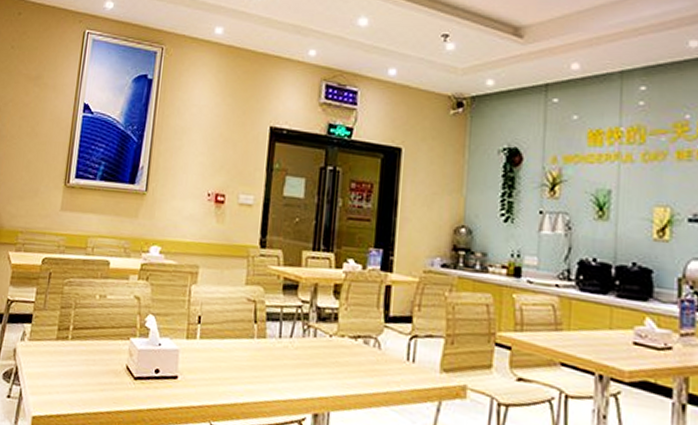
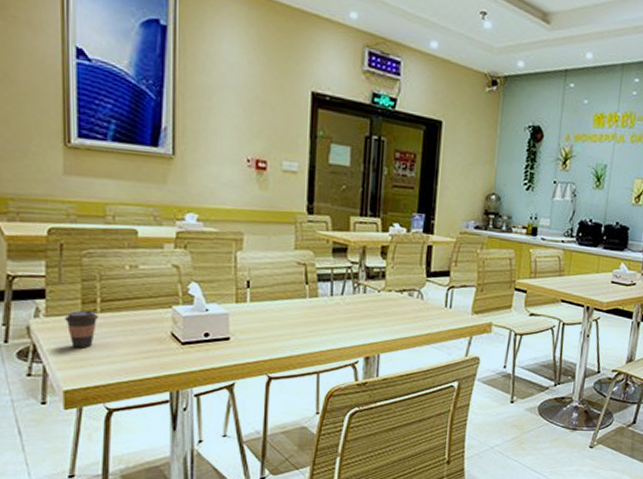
coffee cup: none [42,336,69,375] -> present [64,310,98,348]

